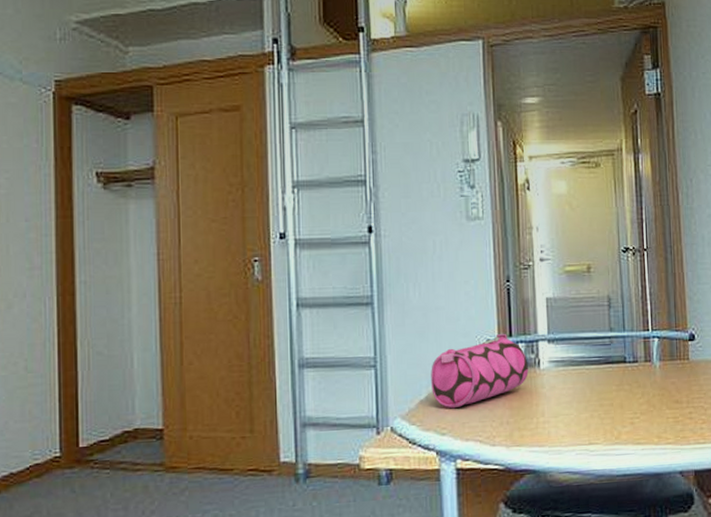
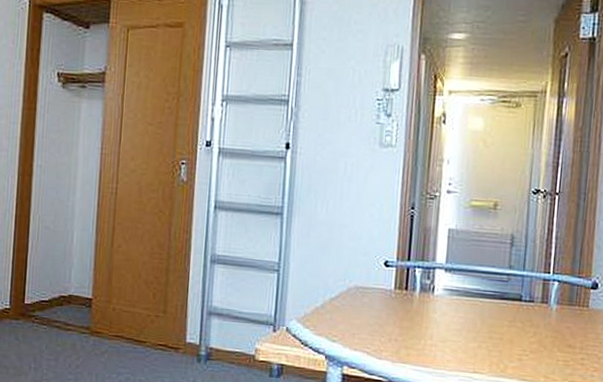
pencil case: present [431,333,529,409] -> none [327,256,423,320]

